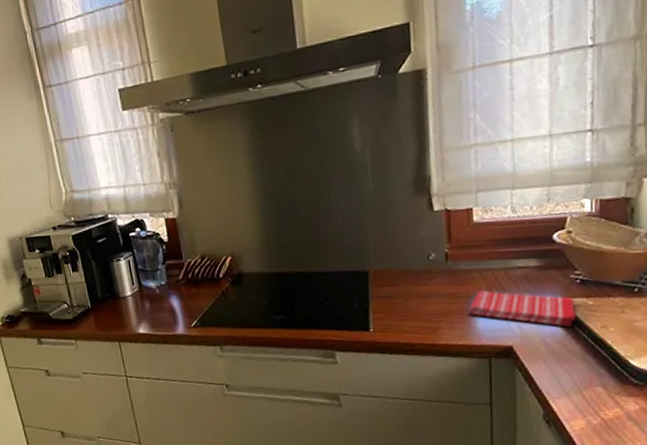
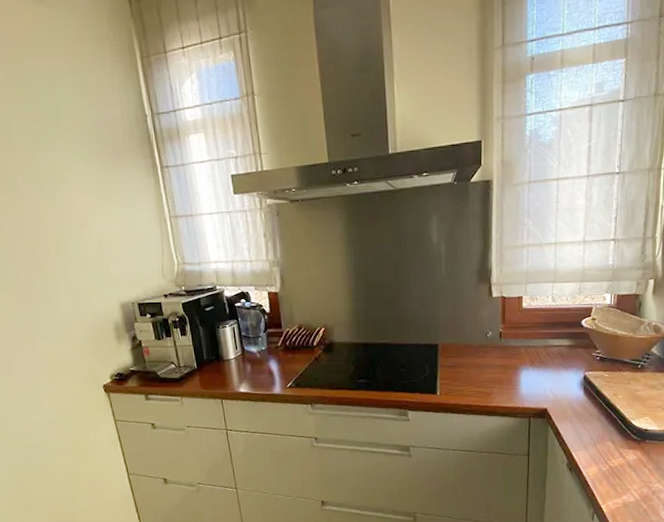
dish towel: present [468,290,576,327] -> none [515,363,595,394]

